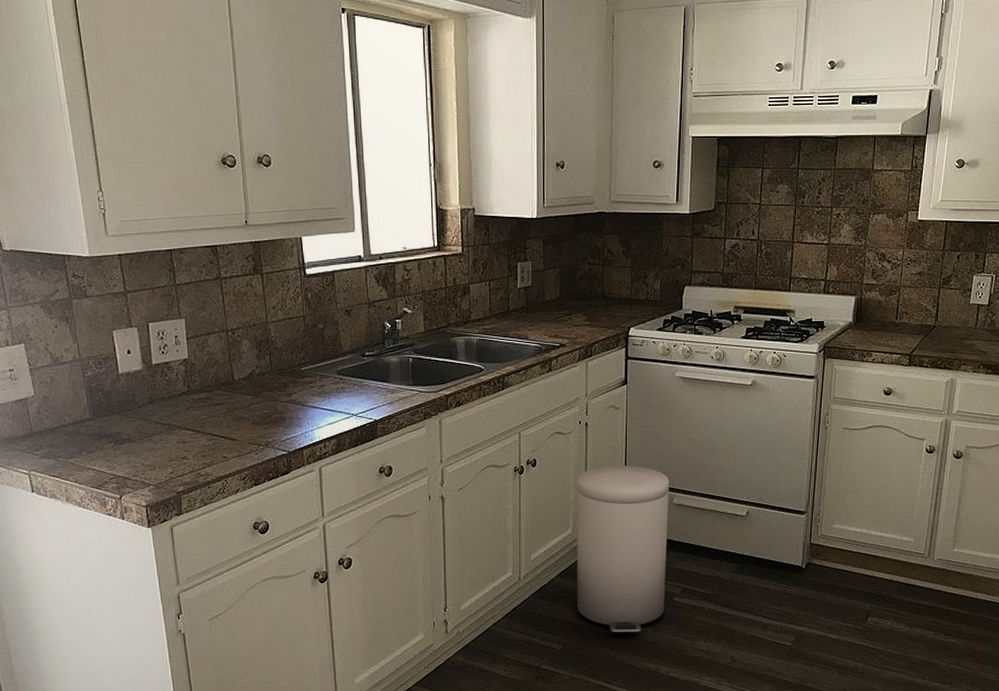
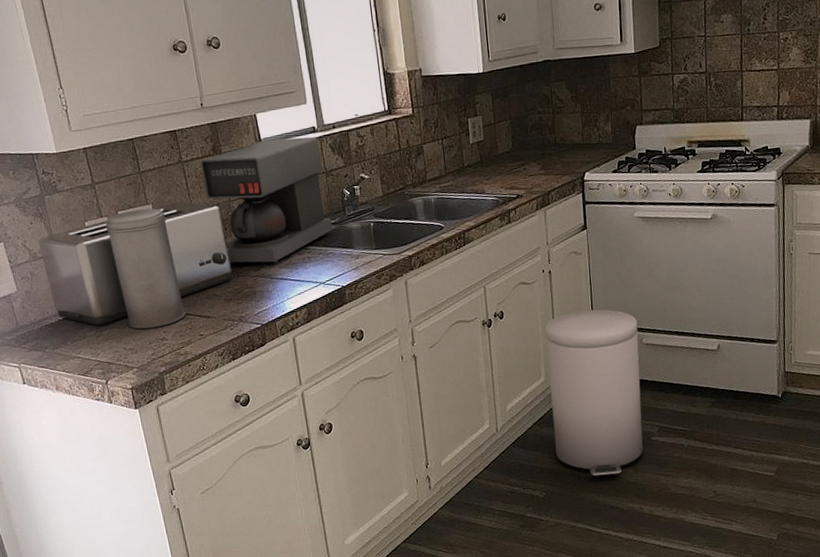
toaster: none [61,319,263,439] -> present [38,202,233,326]
canister: none [134,323,211,446] -> present [105,208,187,330]
coffee maker: none [239,264,370,392] -> present [200,137,333,265]

